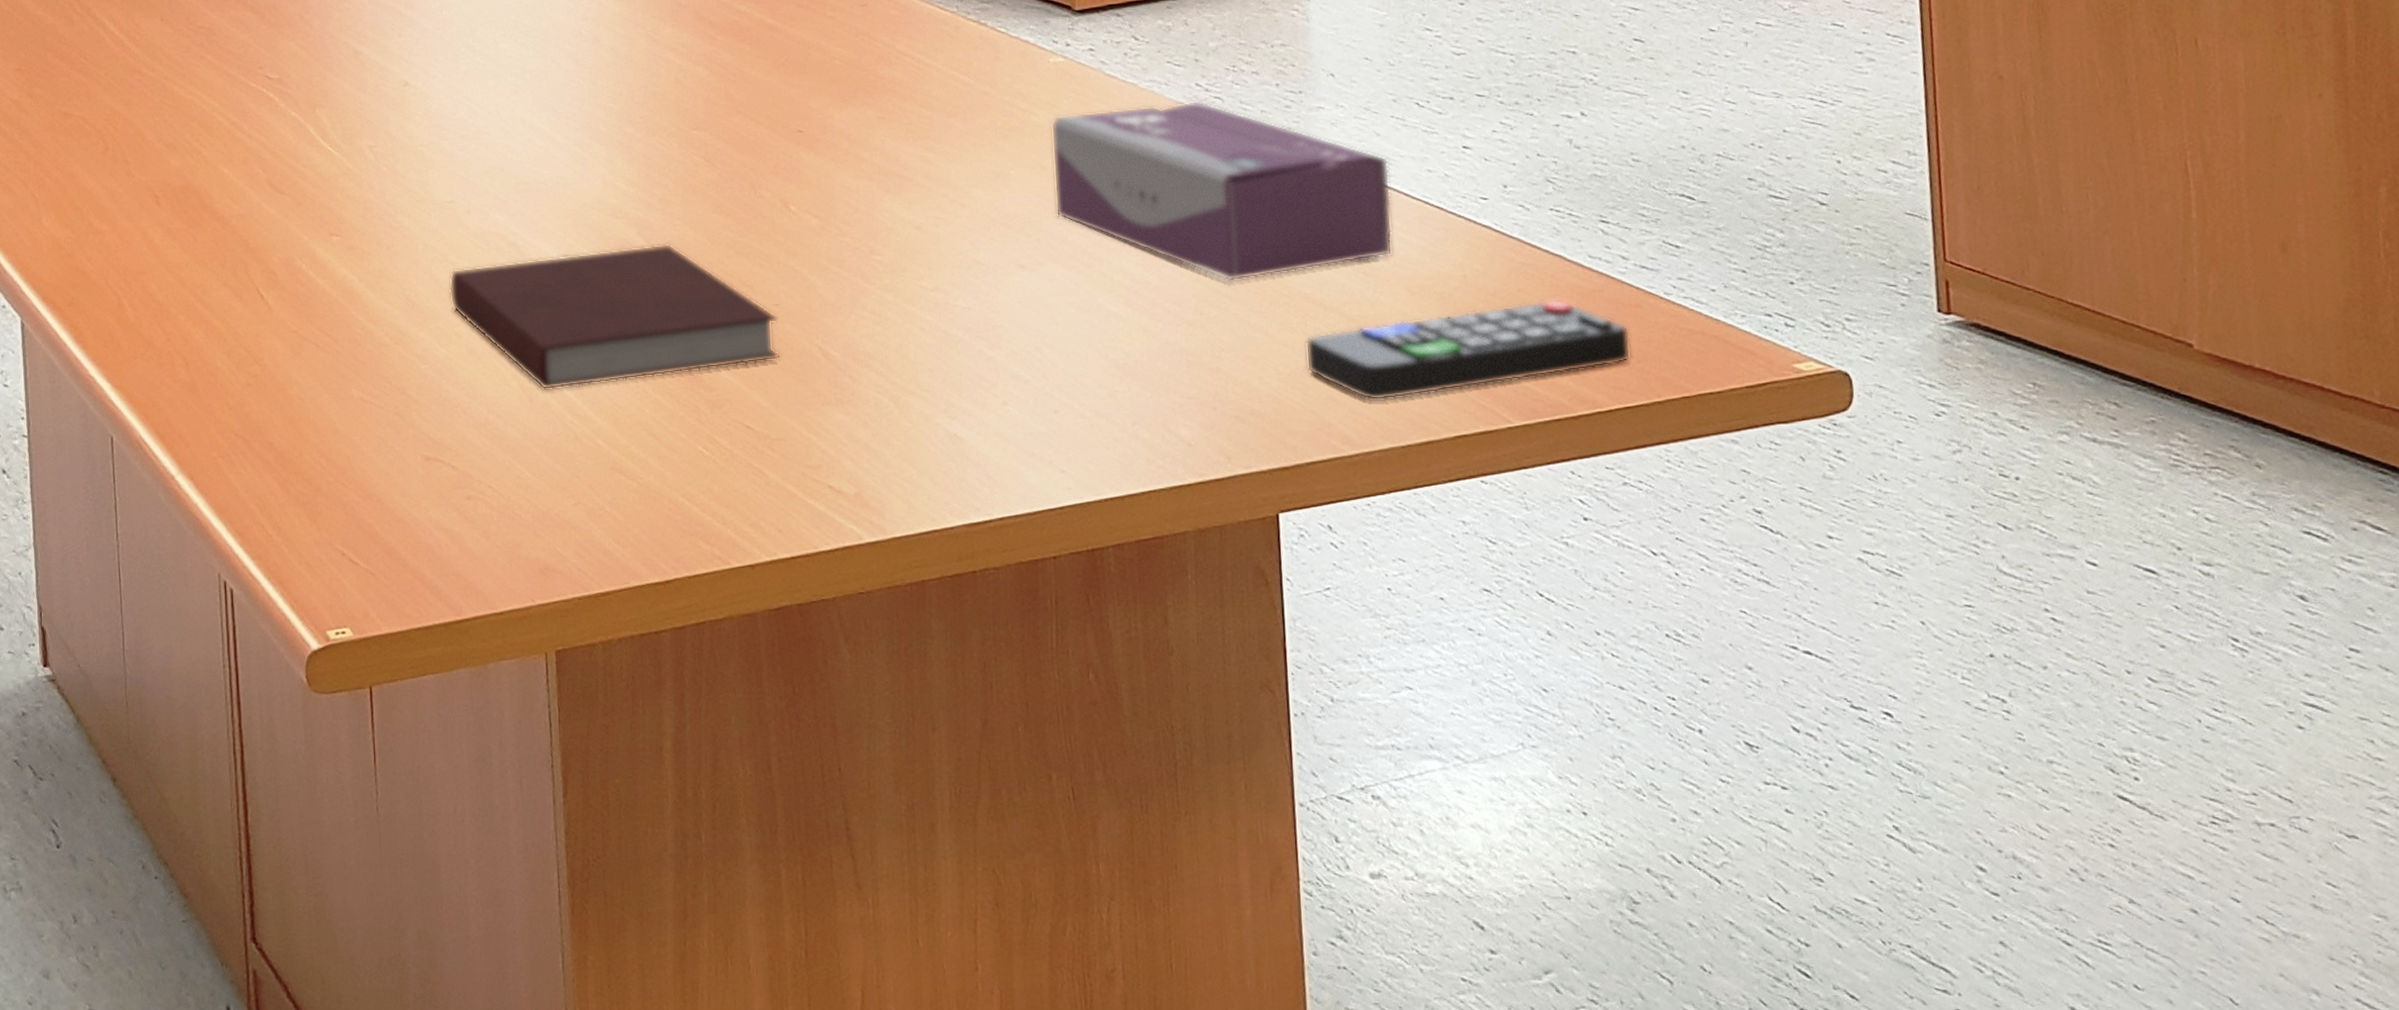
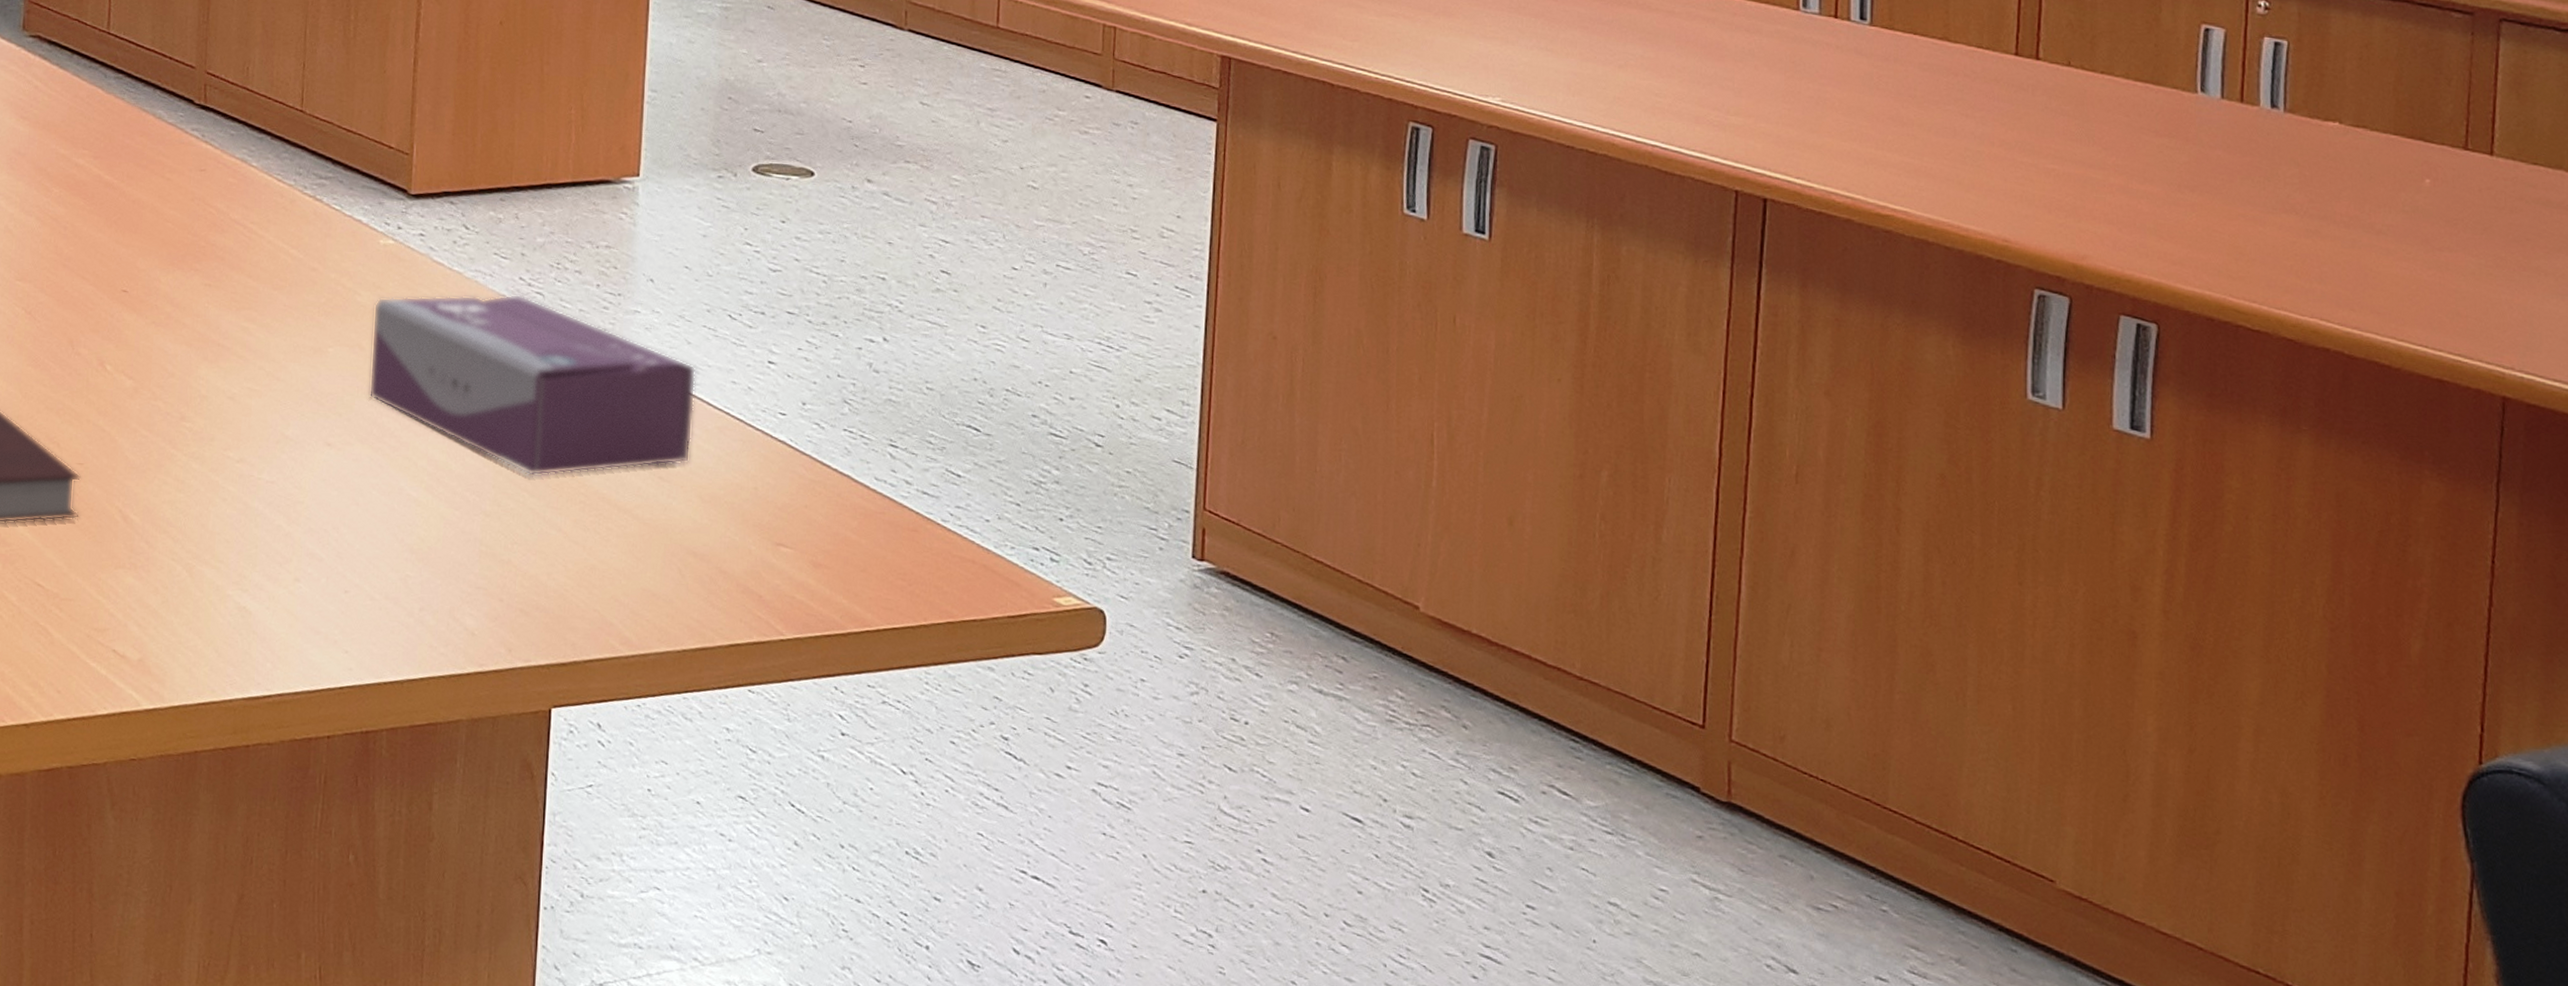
remote control: present [1305,299,1631,401] -> none [595,517,905,605]

